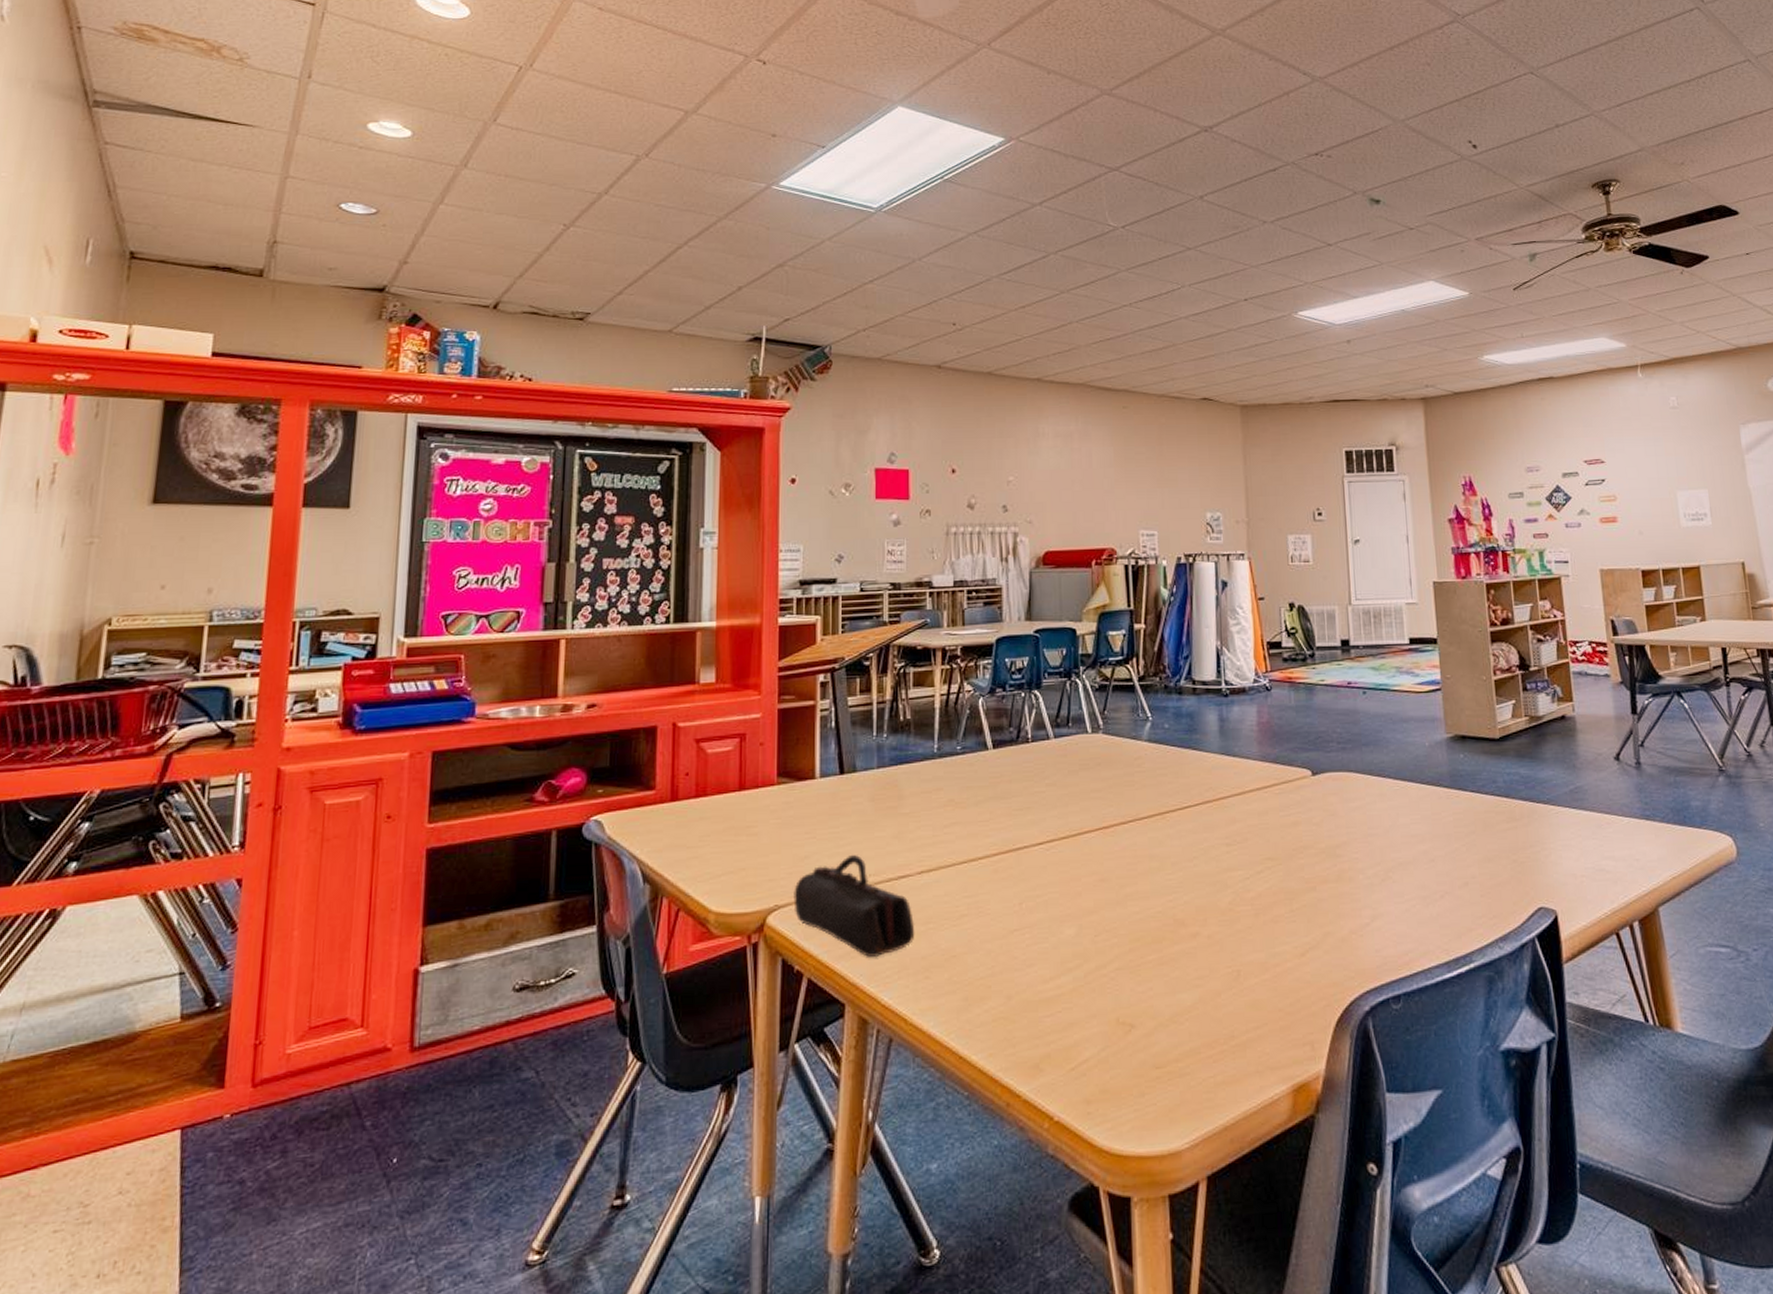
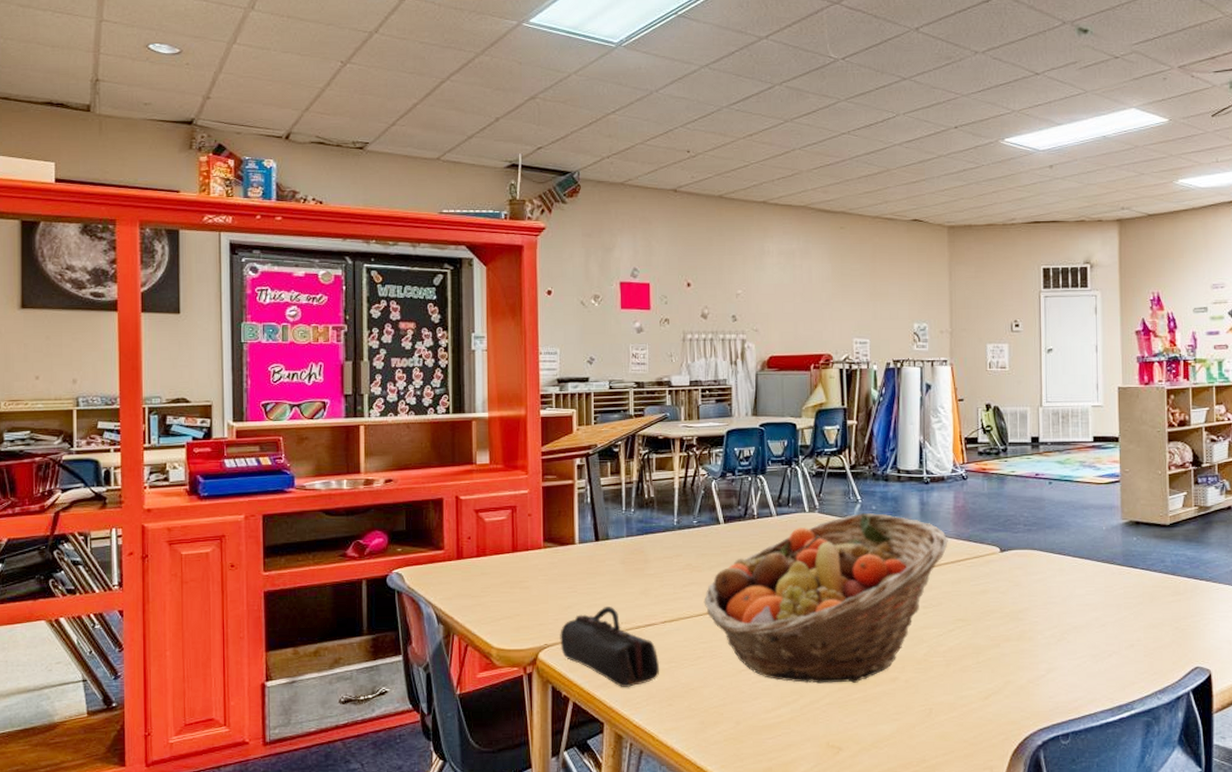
fruit basket: none [968,733,1252,944] -> present [703,513,948,684]

